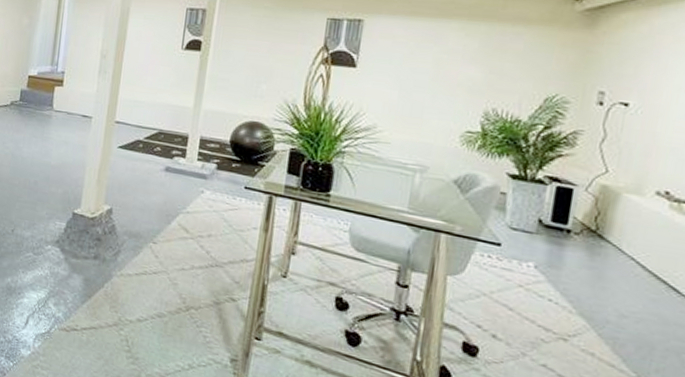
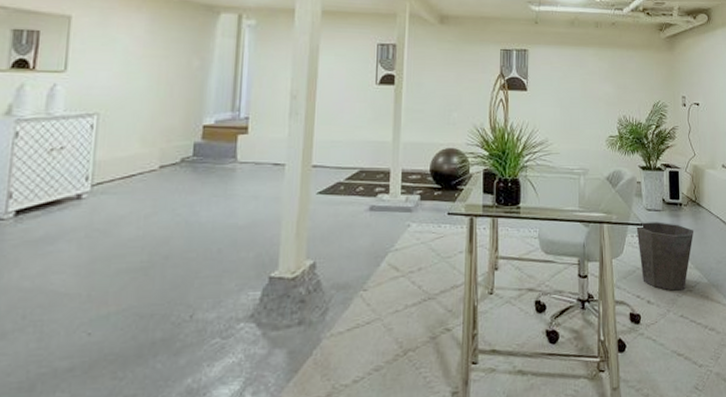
waste bin: none [488,241,586,335] -> present [636,222,694,291]

